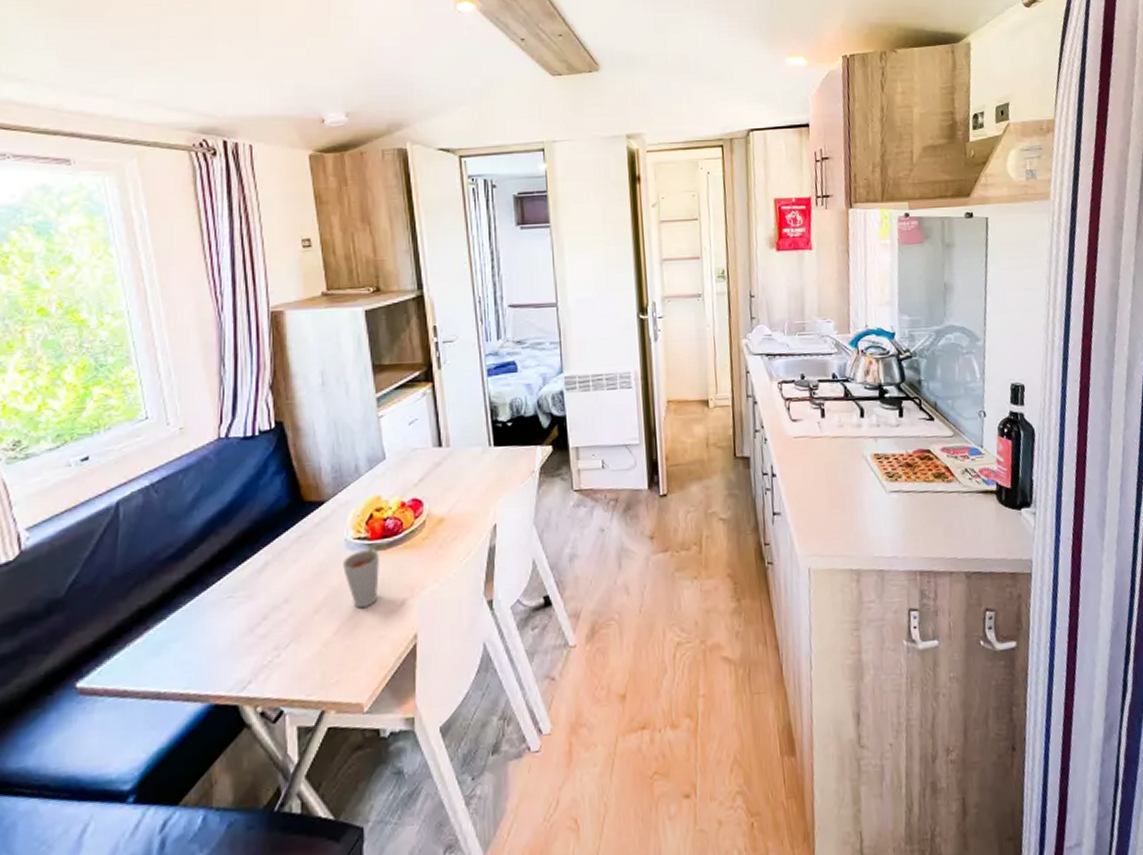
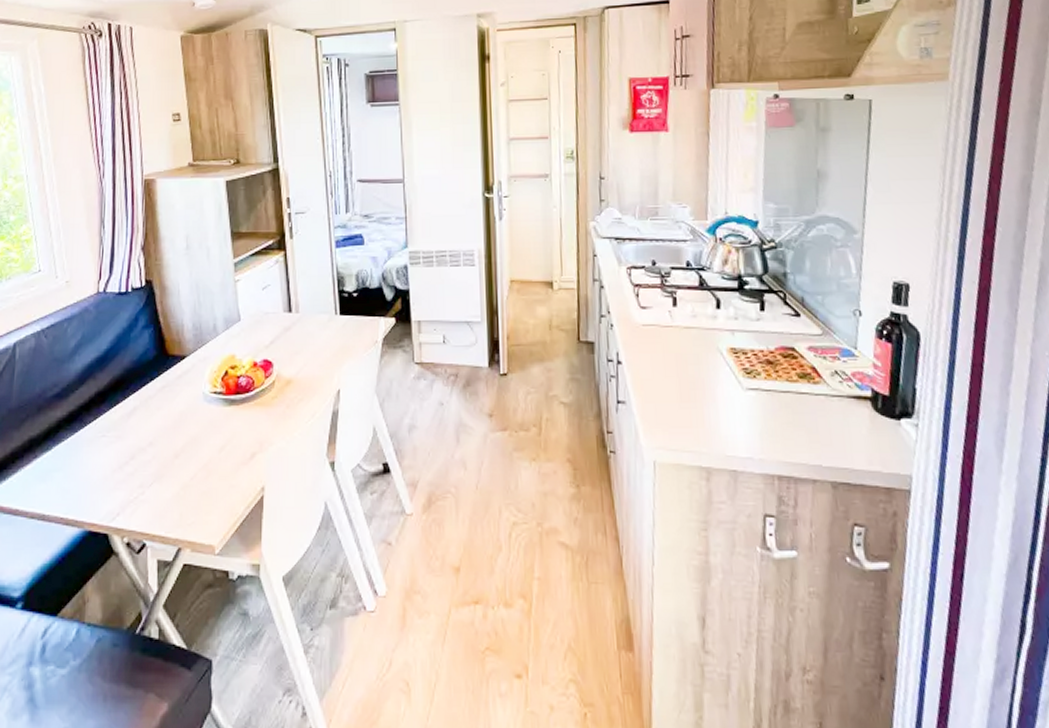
cup: present [343,542,389,609] -> none [200,398,241,458]

